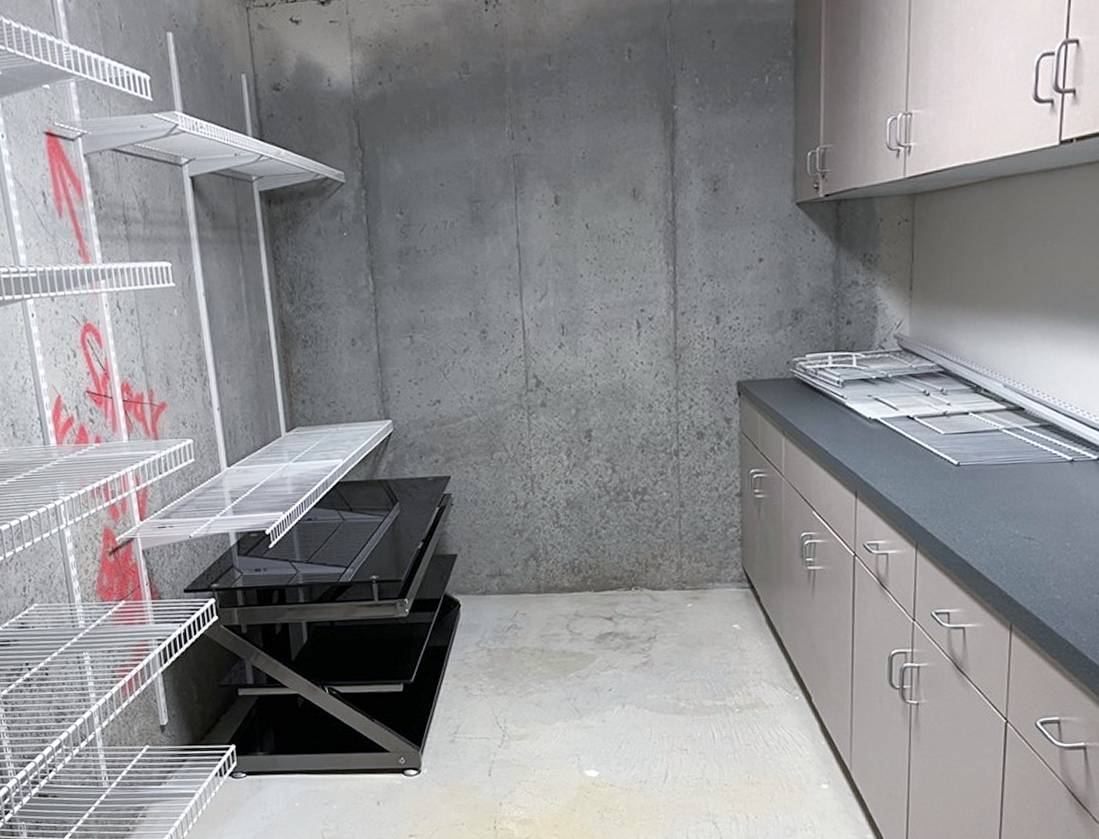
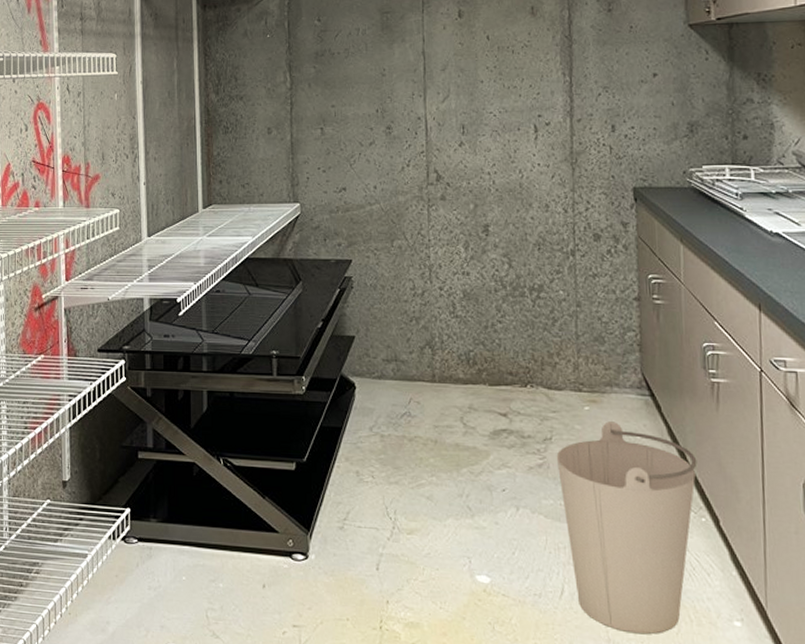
bucket: none [660,615,793,806] -> present [556,421,697,635]

